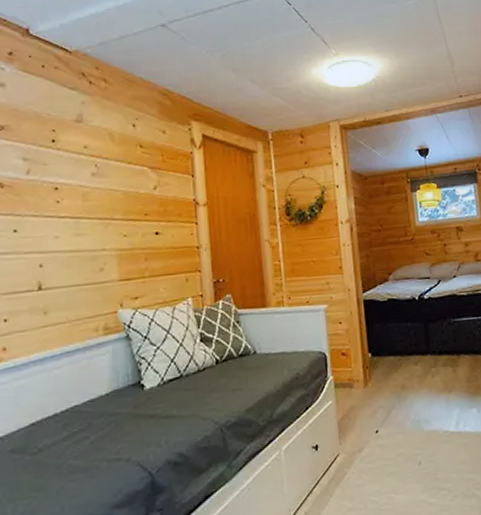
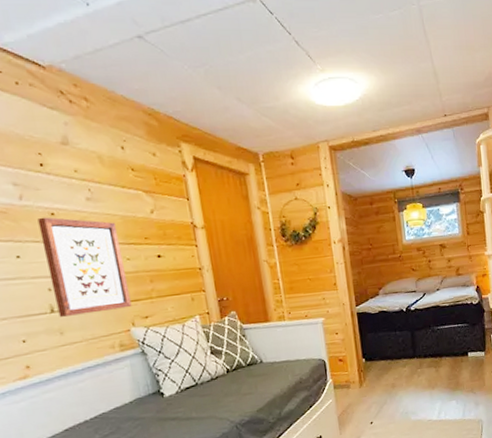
wall art: none [41,191,122,295] -> present [37,217,132,317]

